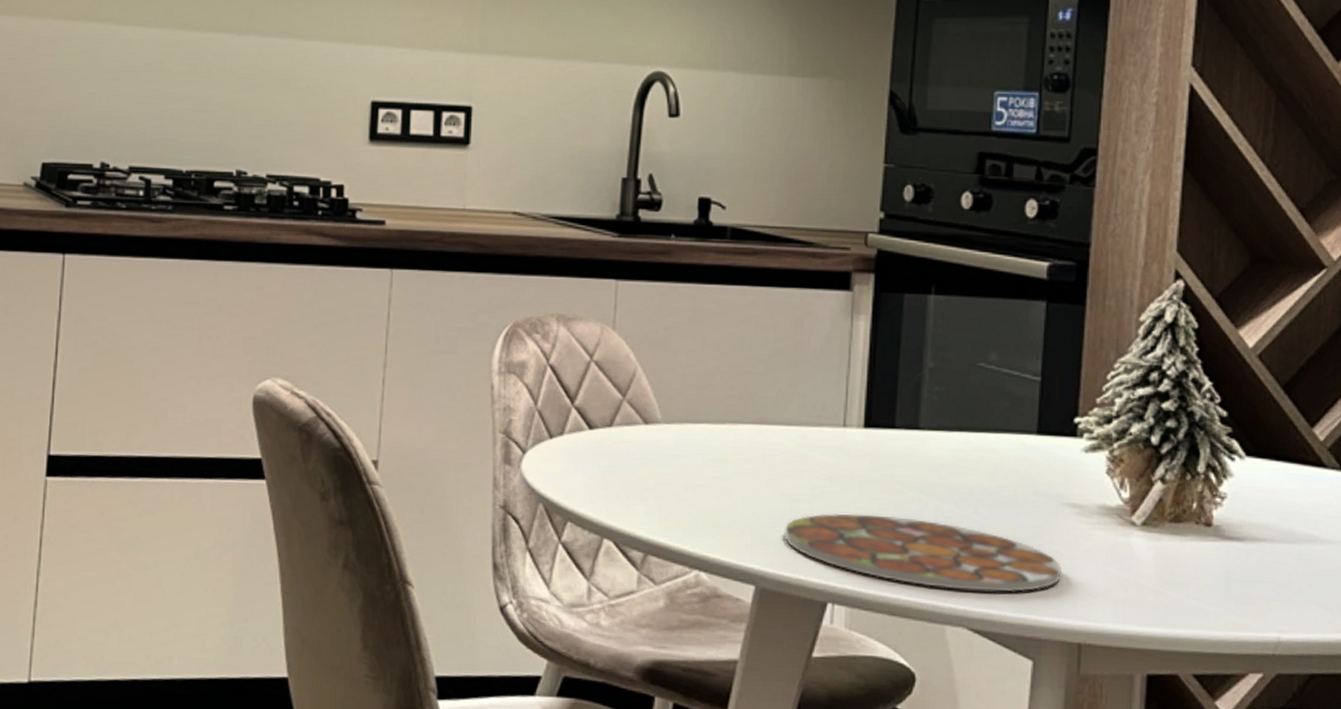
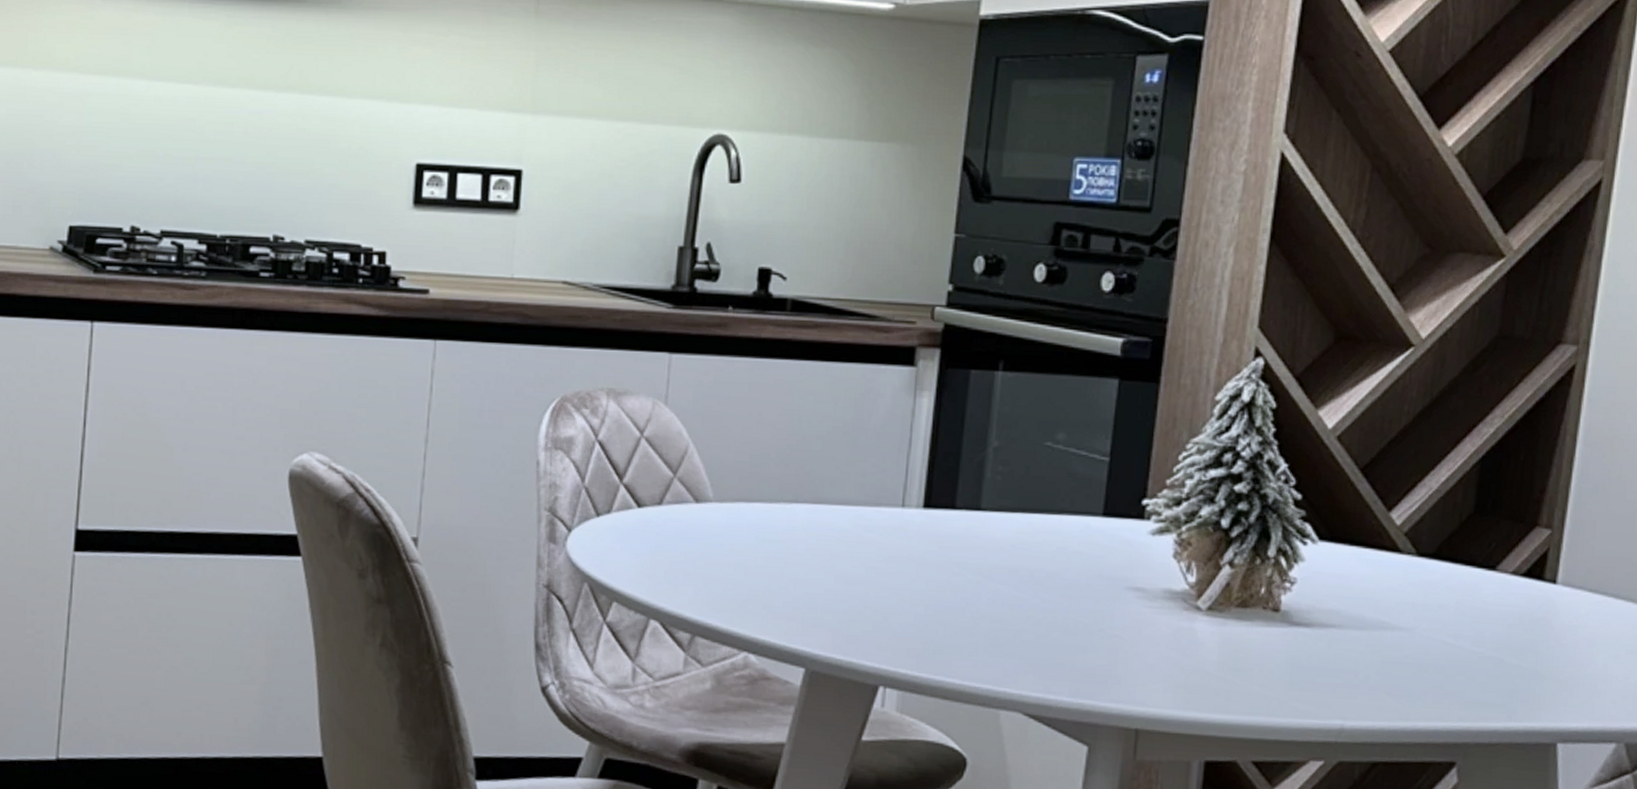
plate: present [784,513,1061,593] -> none [836,595,1122,677]

